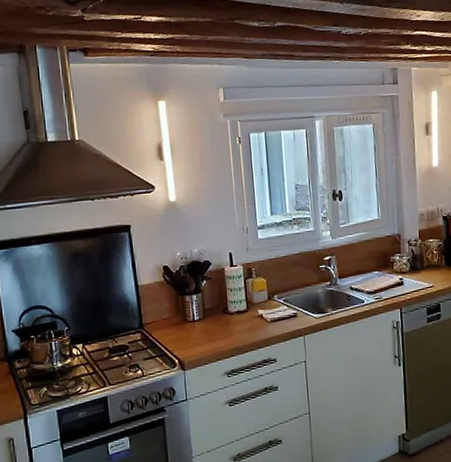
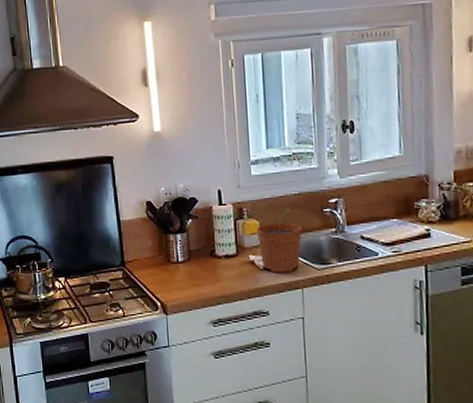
plant pot: none [264,266,303,324] -> present [256,208,302,273]

